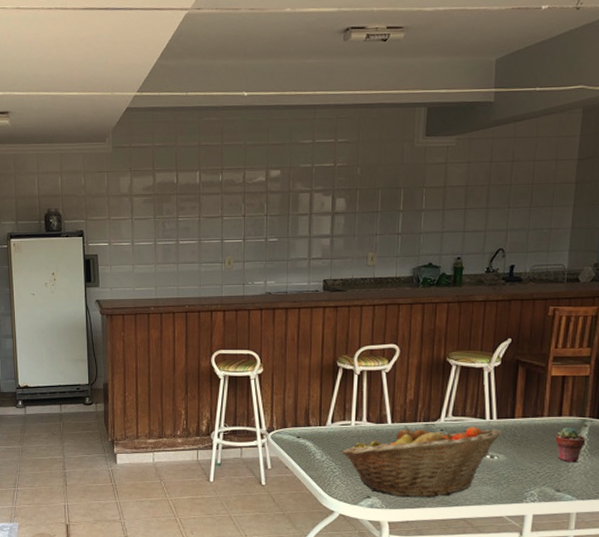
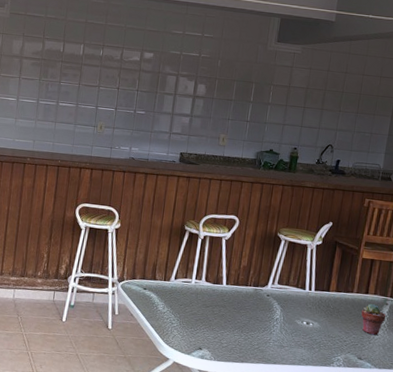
fruit basket: present [341,426,502,498] -> none [180,288,318,355]

